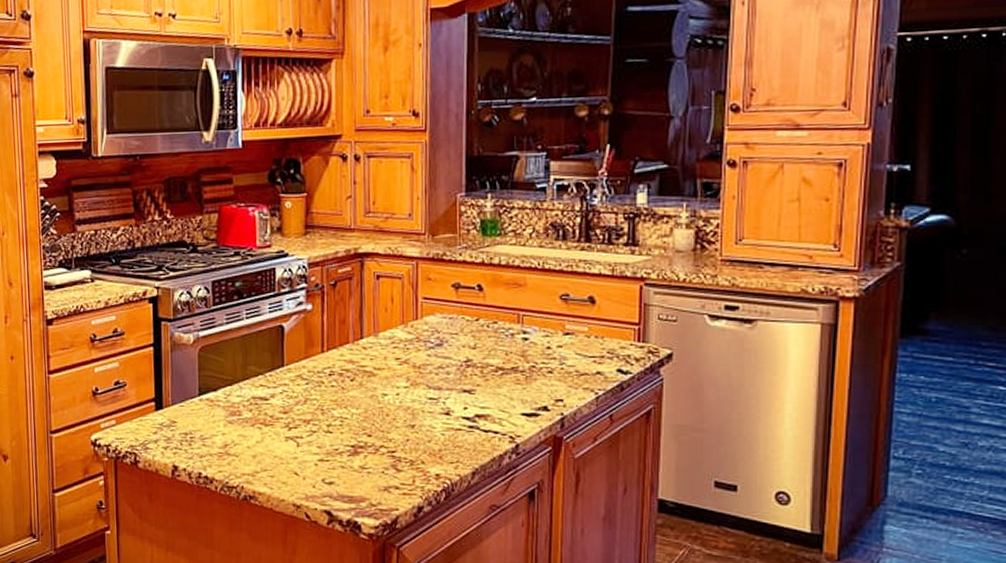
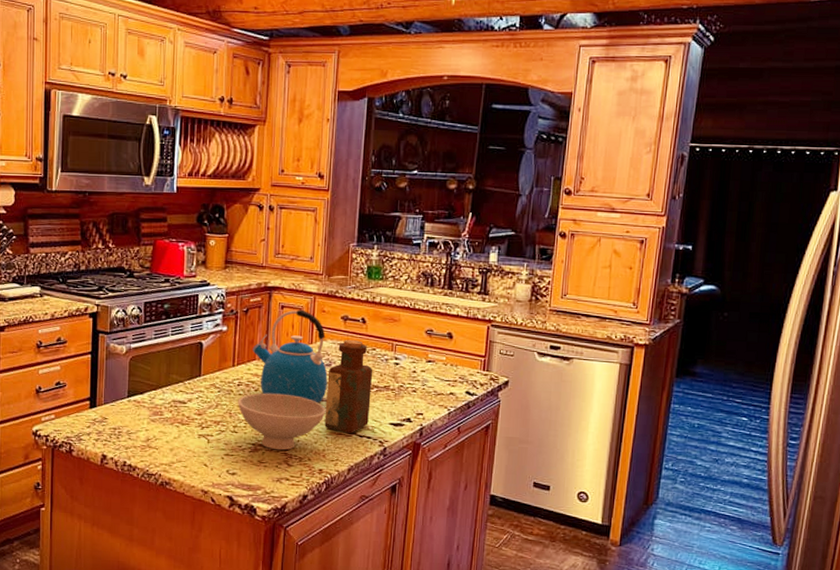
bowl: none [331,383,440,452] -> present [238,393,326,451]
kettle: none [344,278,439,393] -> present [252,309,328,403]
bottle: none [438,312,496,428] -> present [324,340,373,433]

